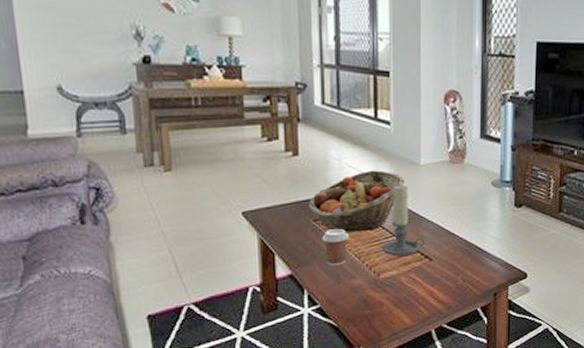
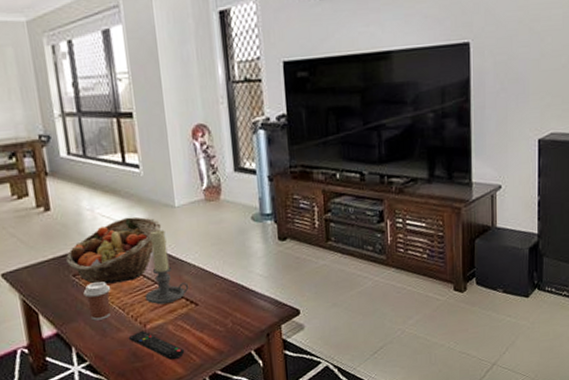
remote control: none [361,279,414,311] -> present [128,330,185,361]

